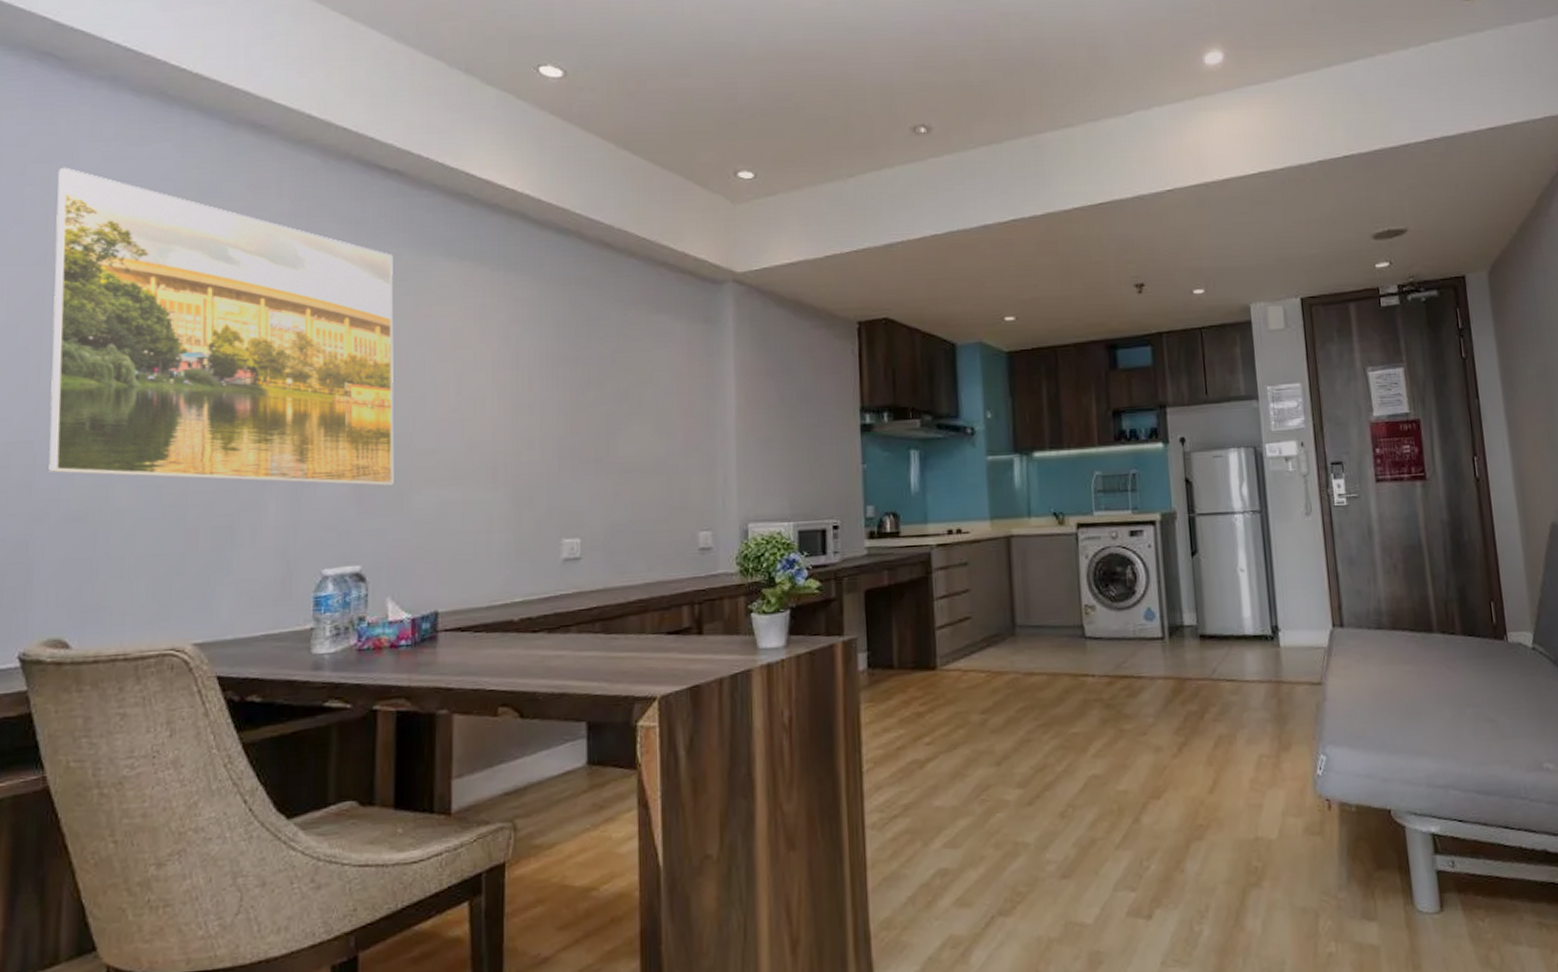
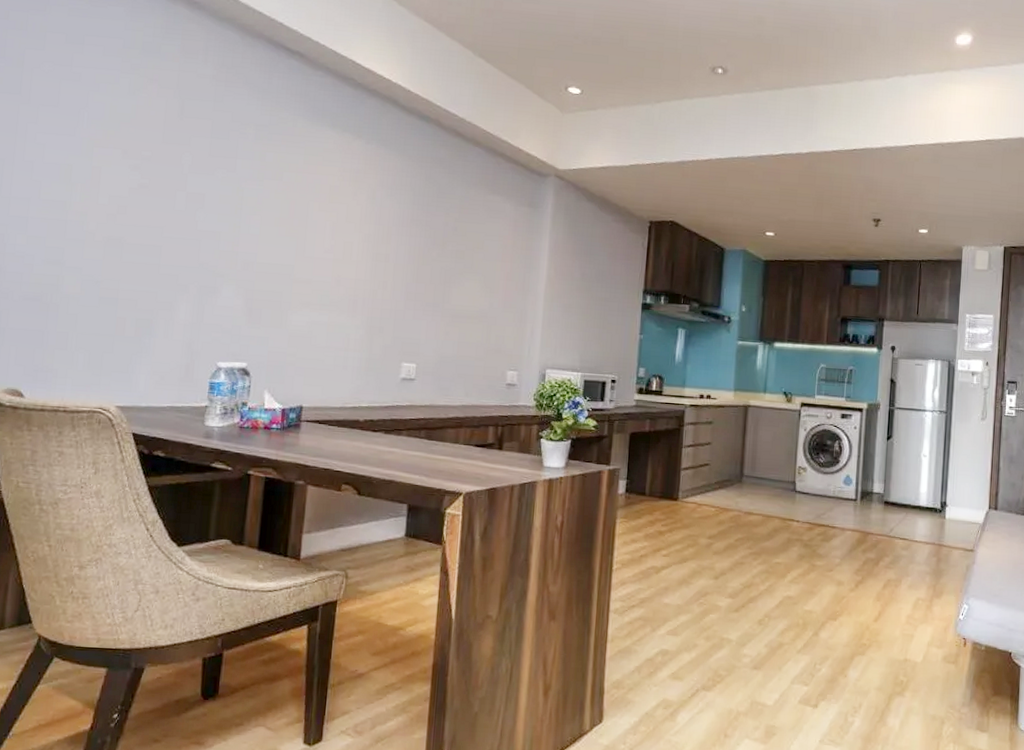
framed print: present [49,167,394,486] -> none [15,17,290,304]

